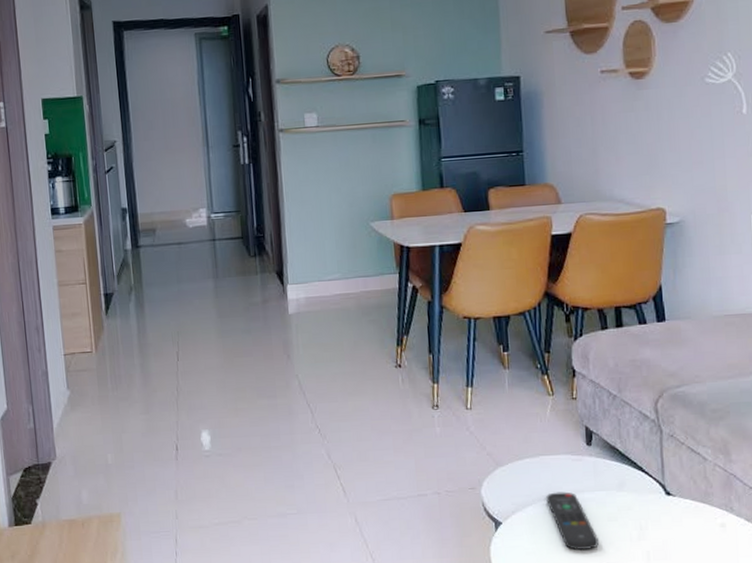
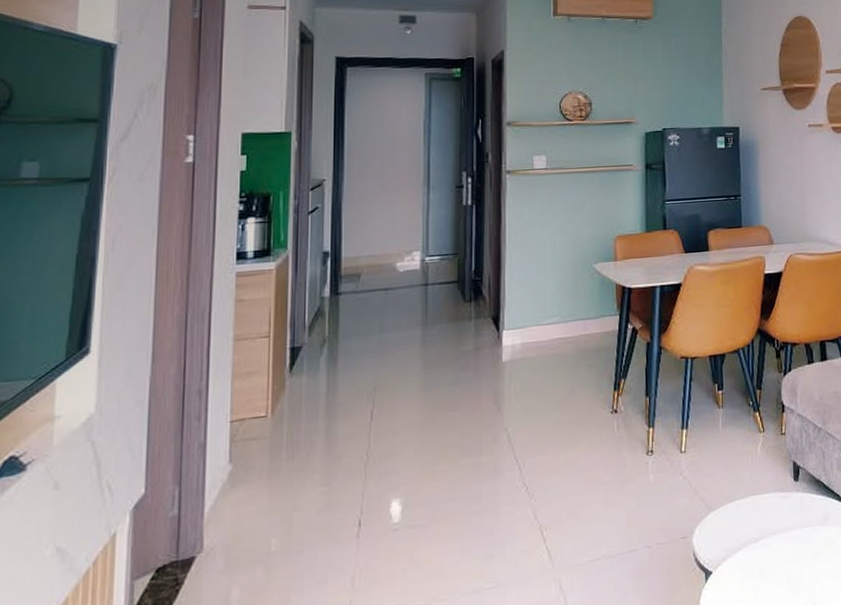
remote control: present [545,492,599,550] -> none [755,531,805,593]

